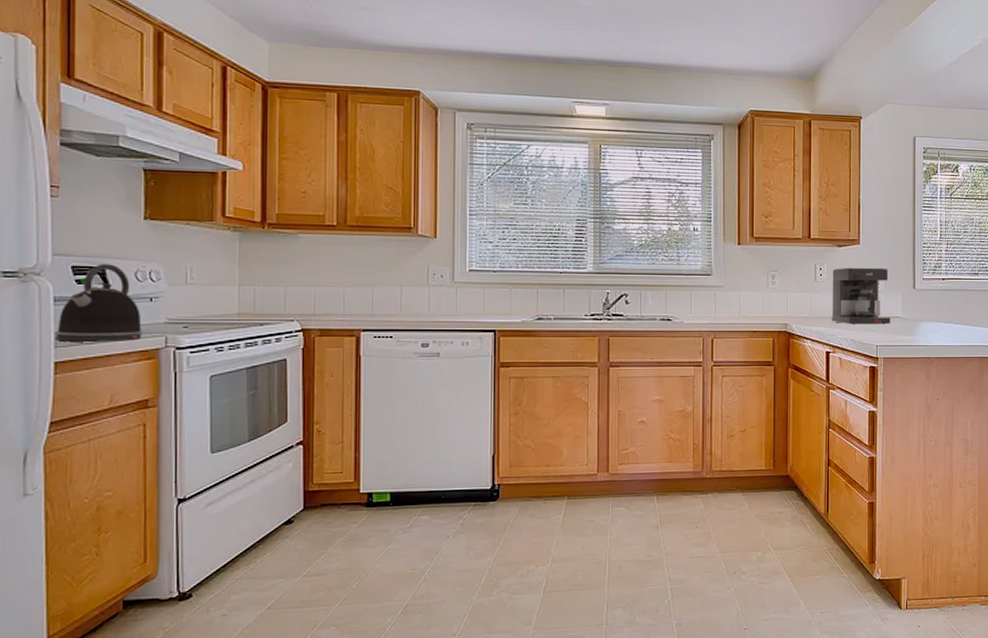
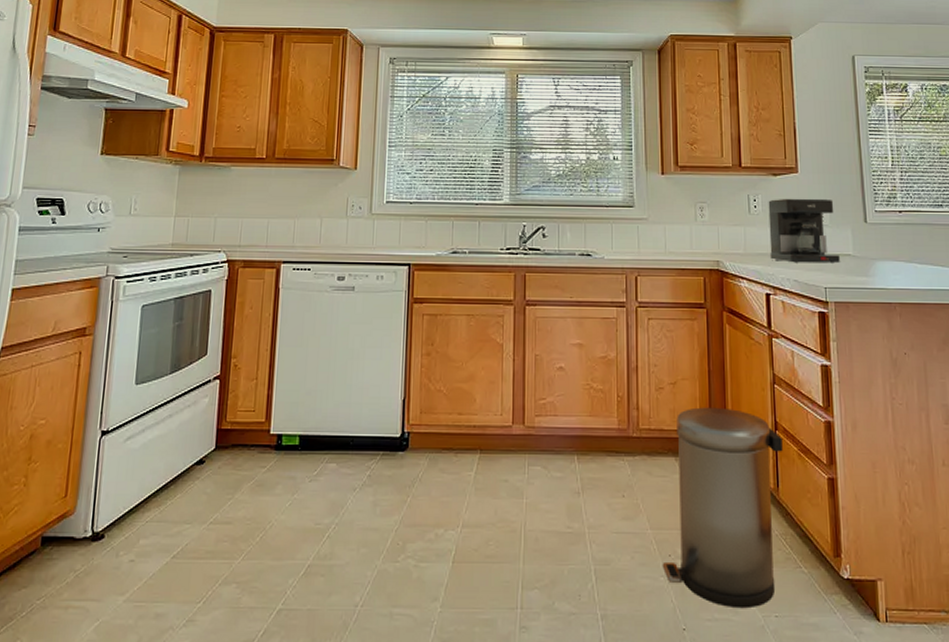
kettle: present [55,264,143,343] -> none [16,196,89,271]
pedal bin: none [728,450,833,609] -> present [662,407,783,607]

